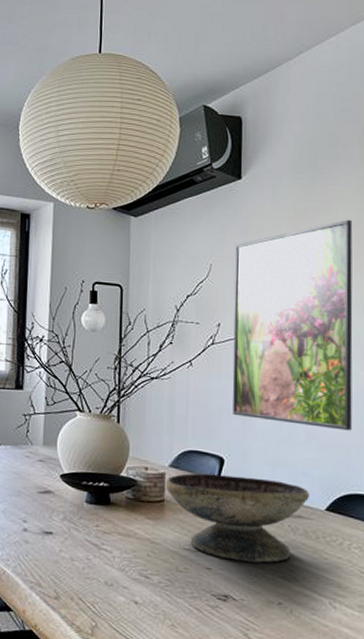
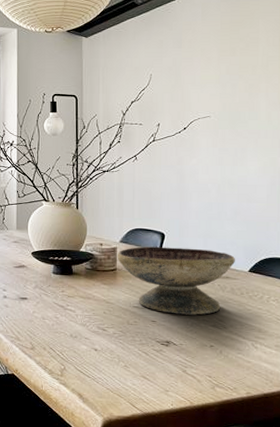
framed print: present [232,219,353,431] -> none [170,29,272,207]

